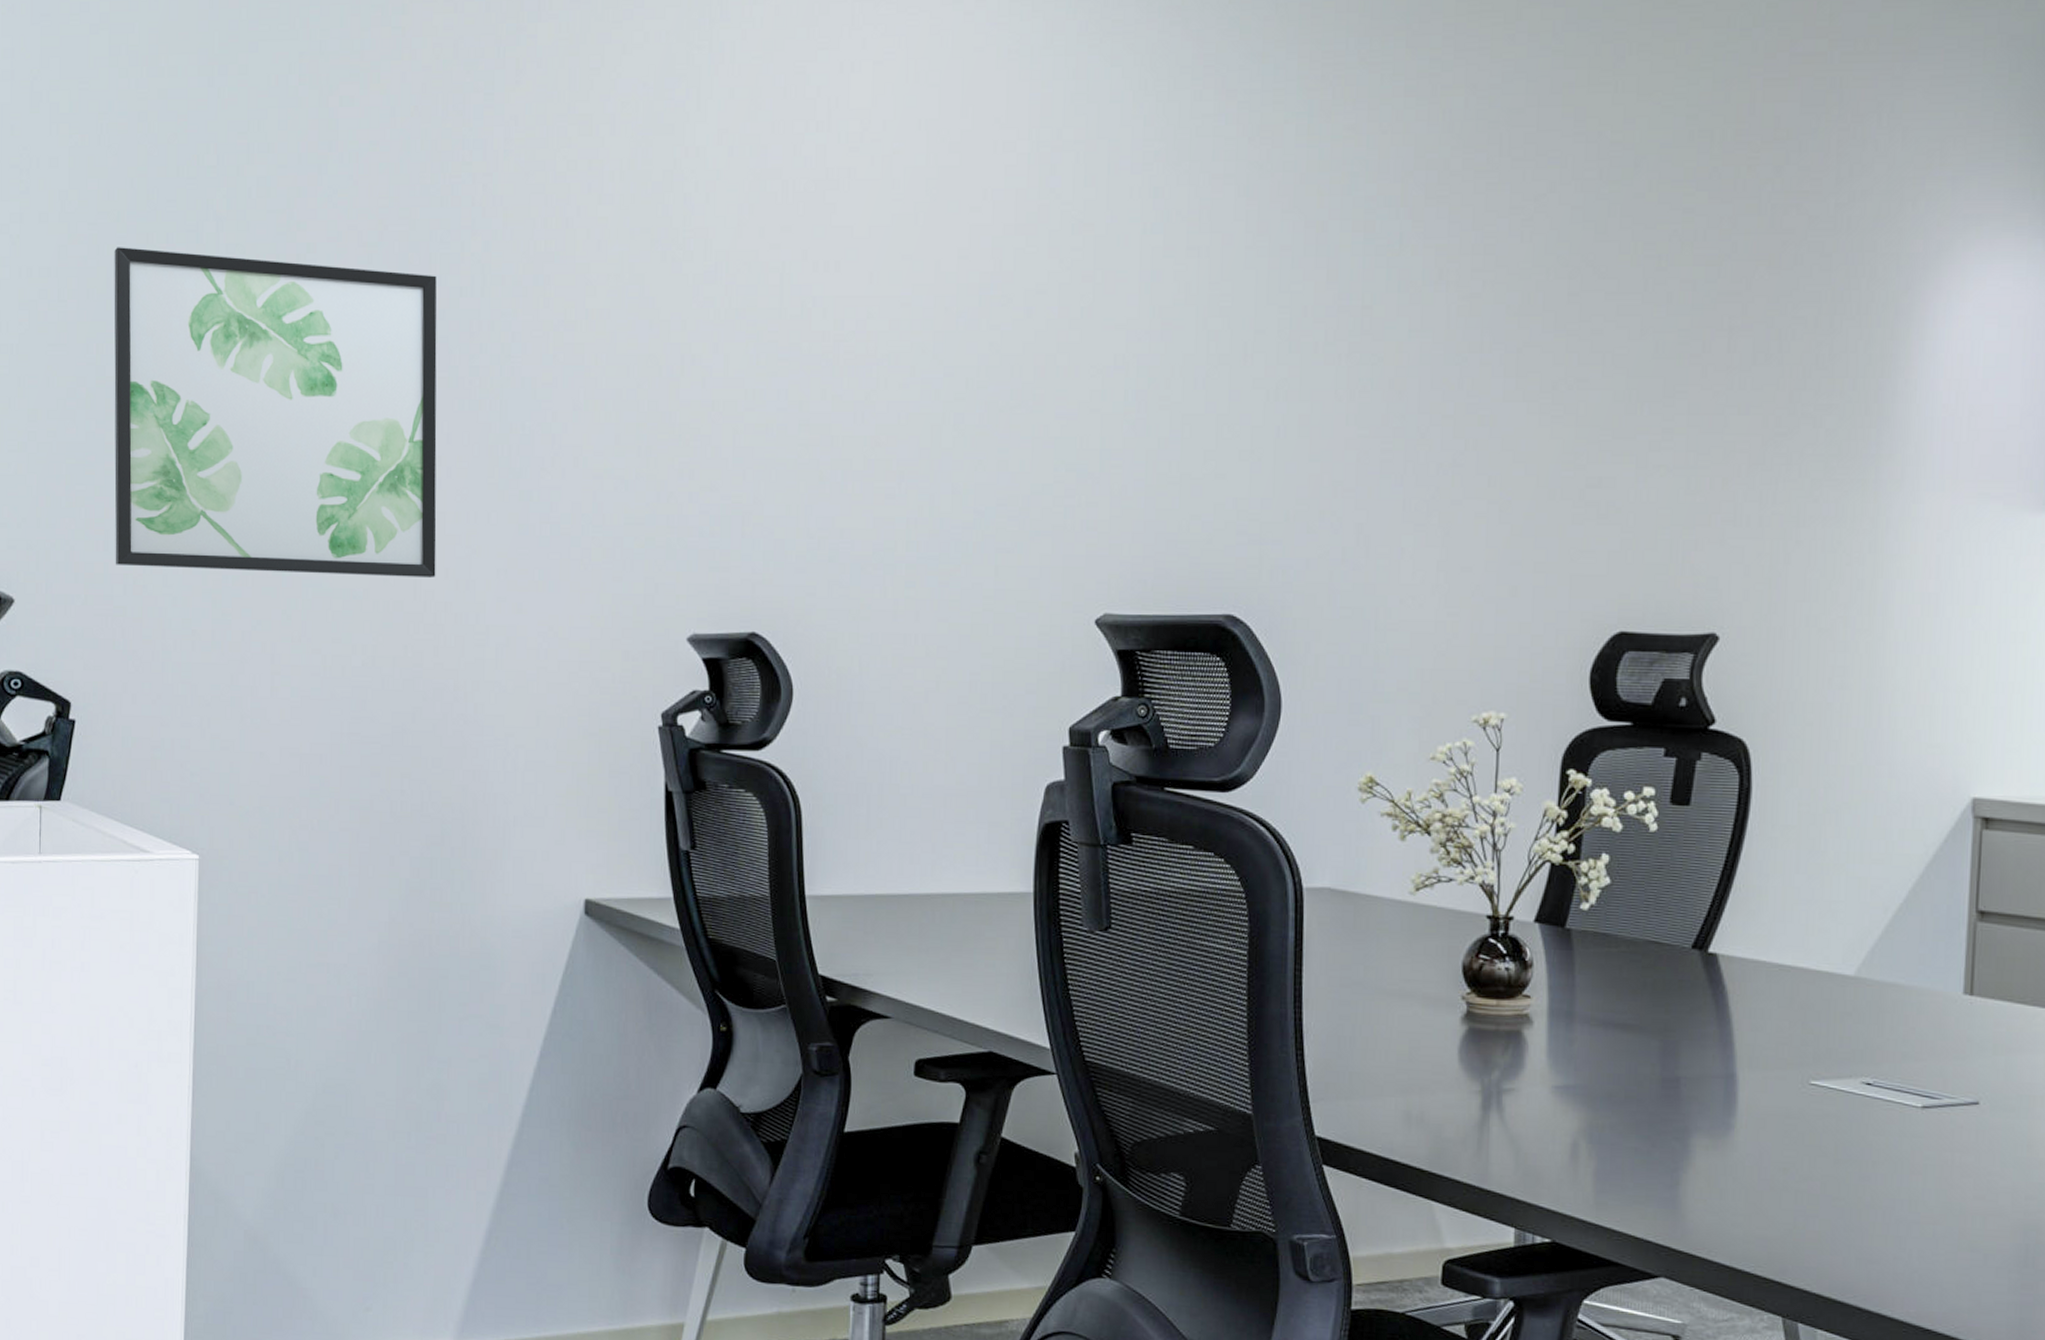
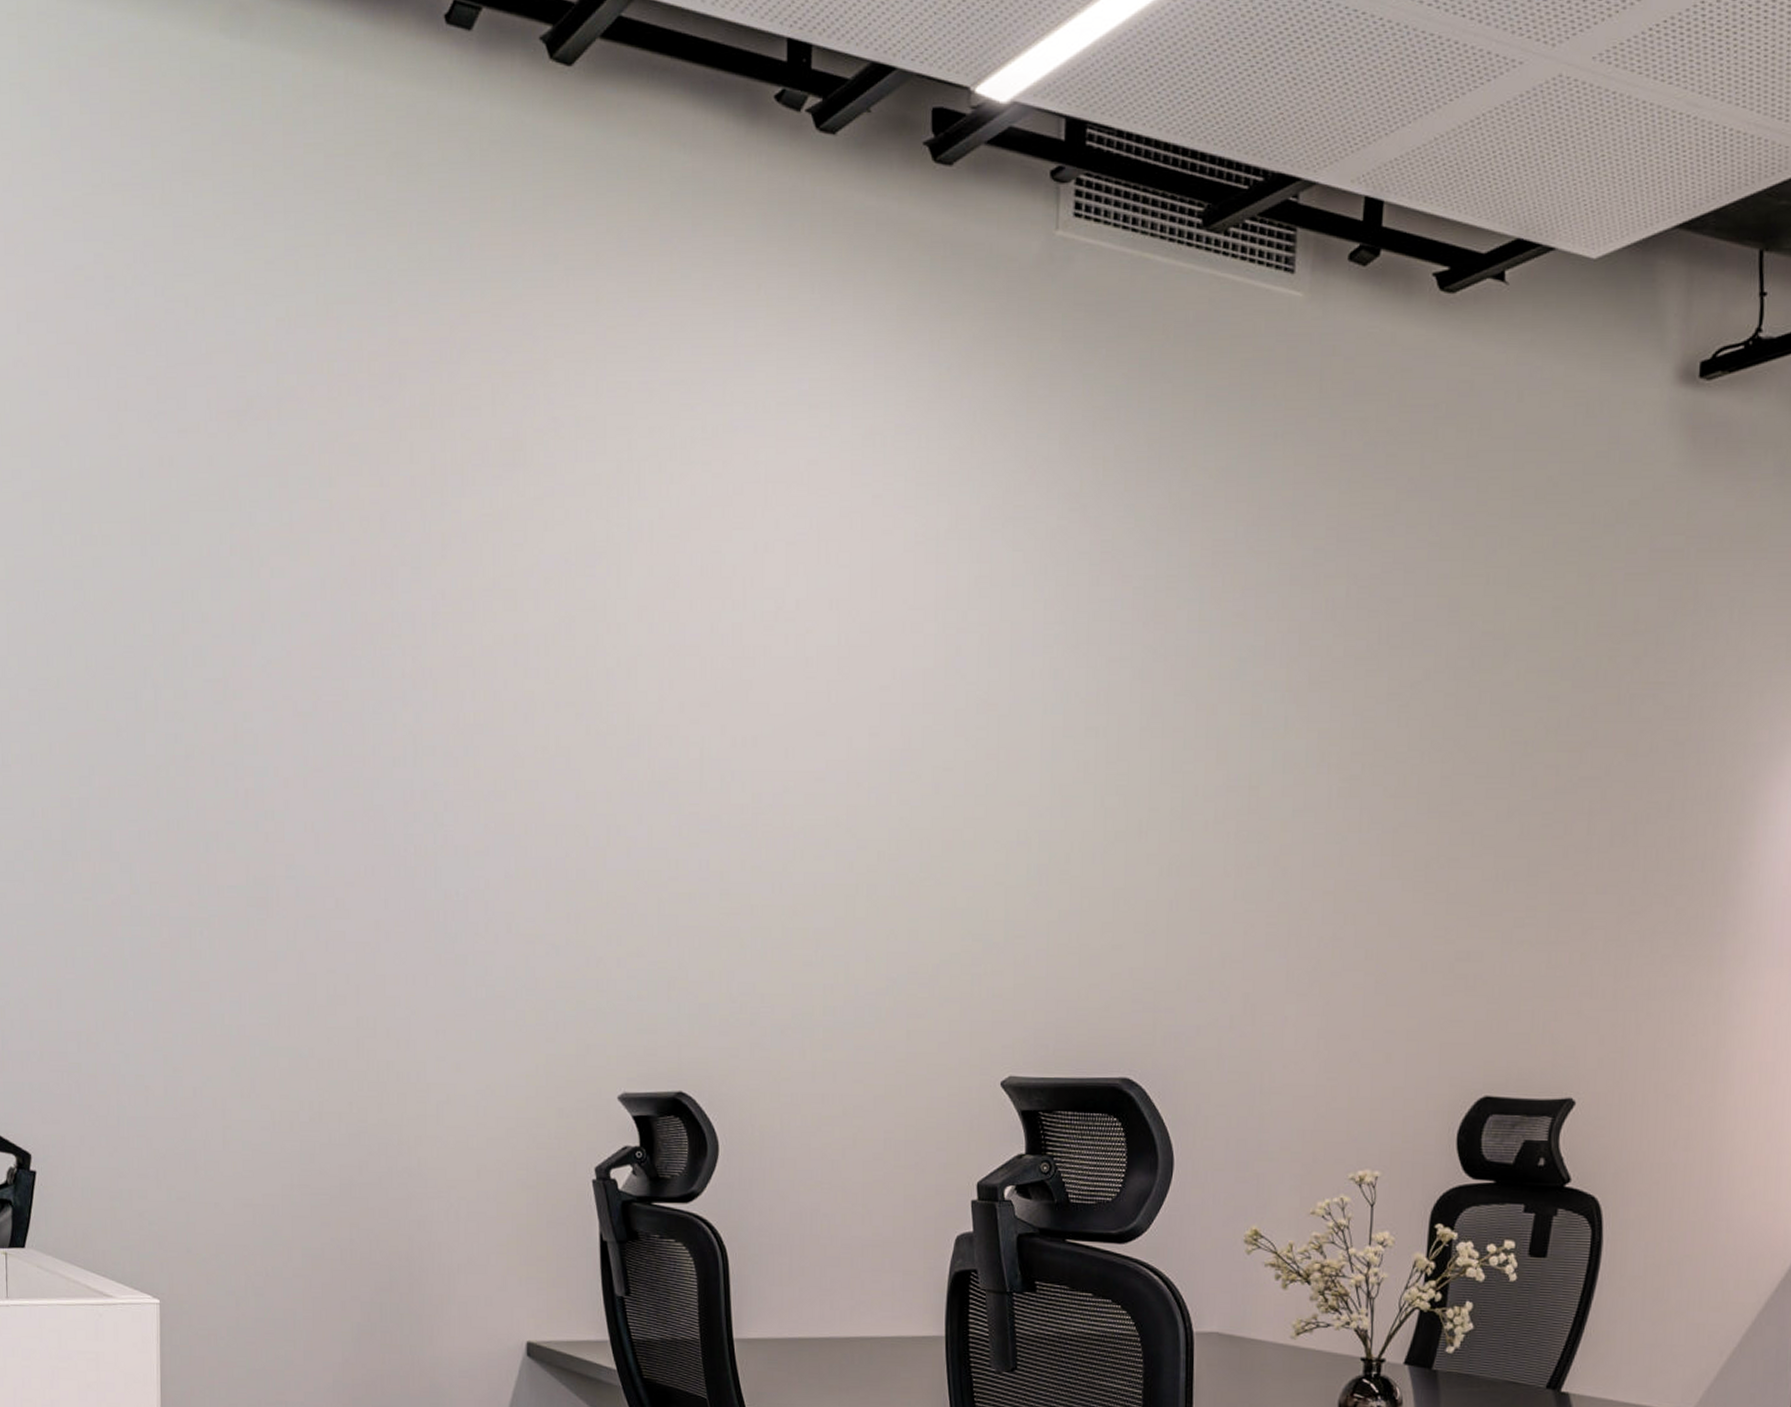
wall art: present [114,247,437,577] -> none [55,713,378,1037]

